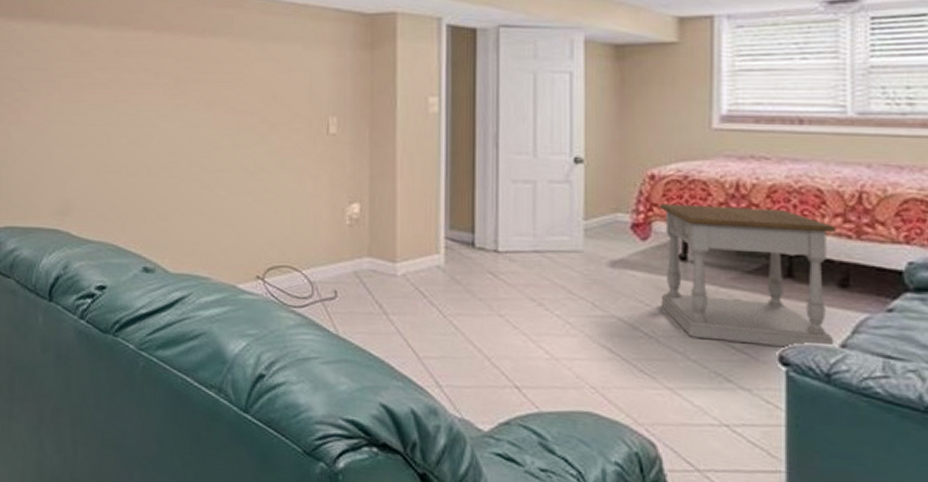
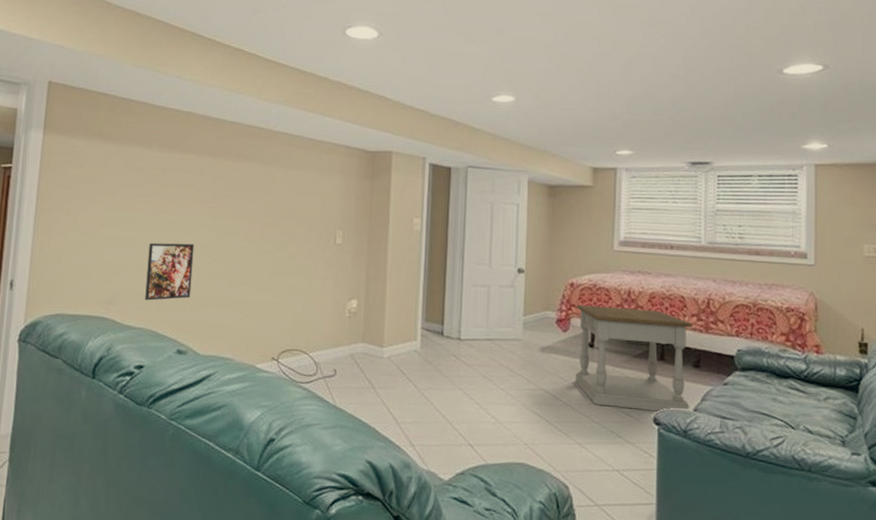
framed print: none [103,139,157,209] -> present [145,242,195,301]

